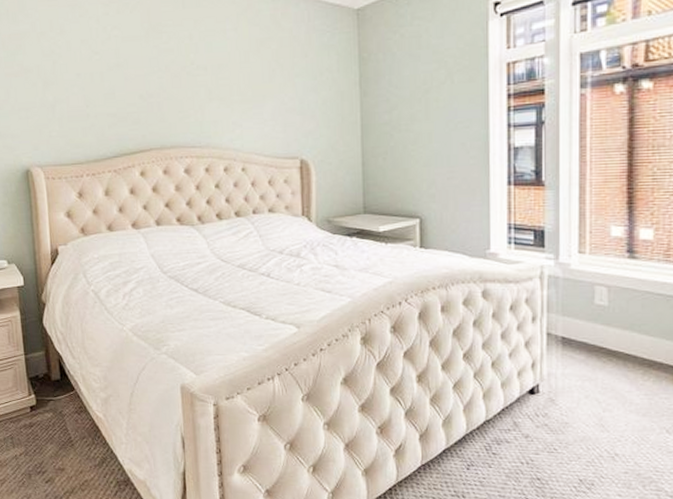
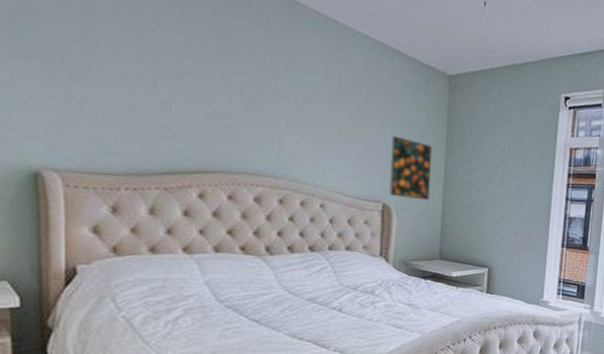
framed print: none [304,85,348,150] -> present [390,135,433,200]

